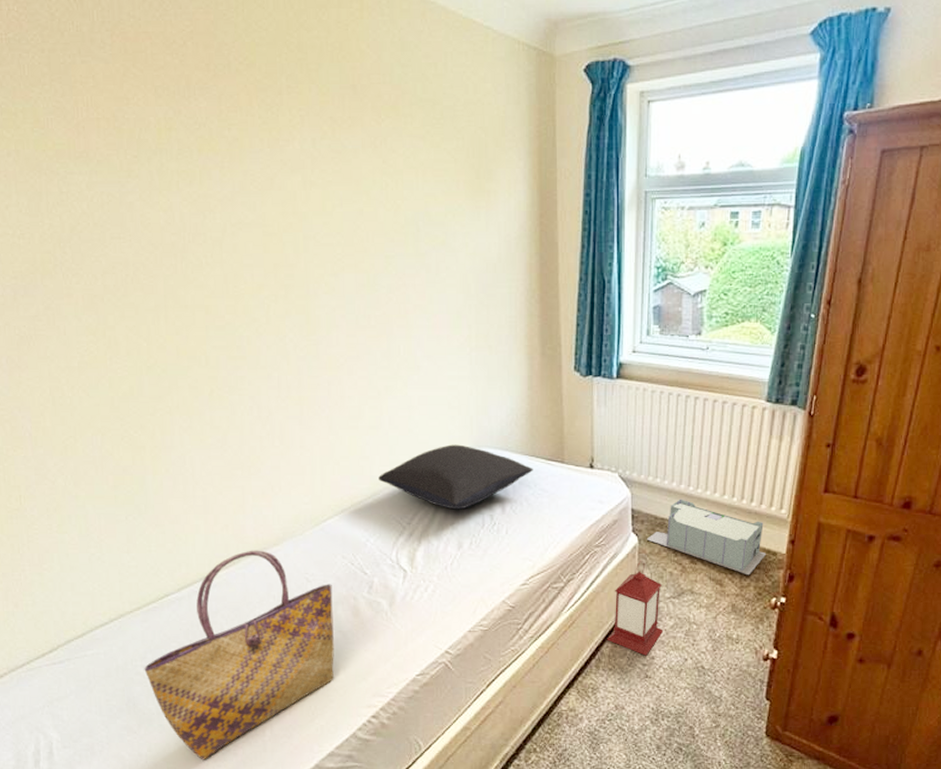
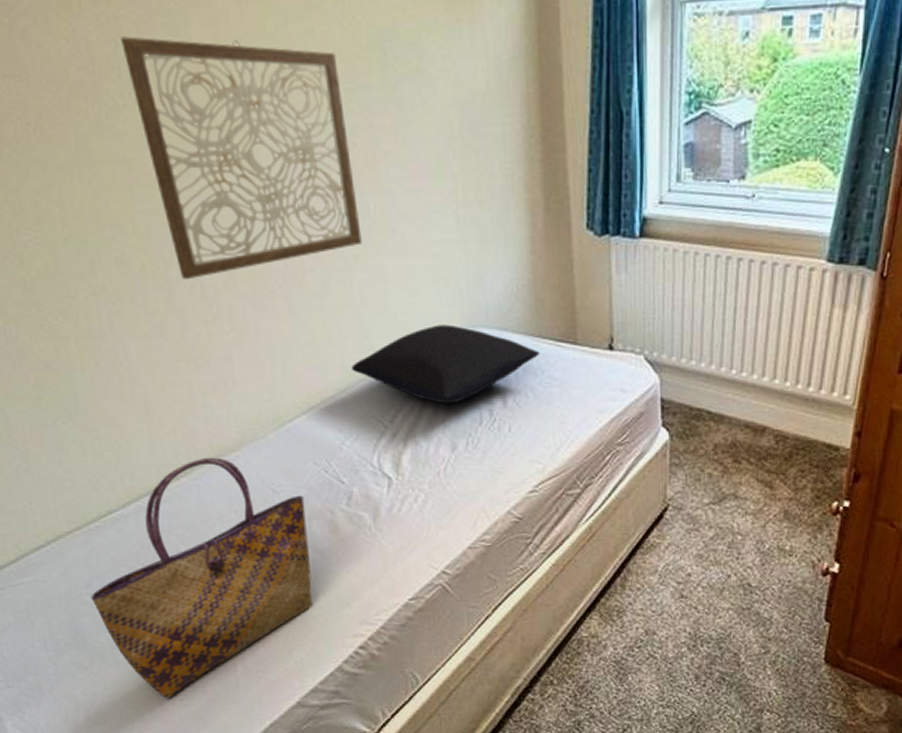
wall art: none [208,210,392,403] -> present [121,36,362,280]
lantern: present [606,560,664,656] -> none [633,459,702,573]
storage bin: present [646,499,766,576] -> none [679,384,826,476]

